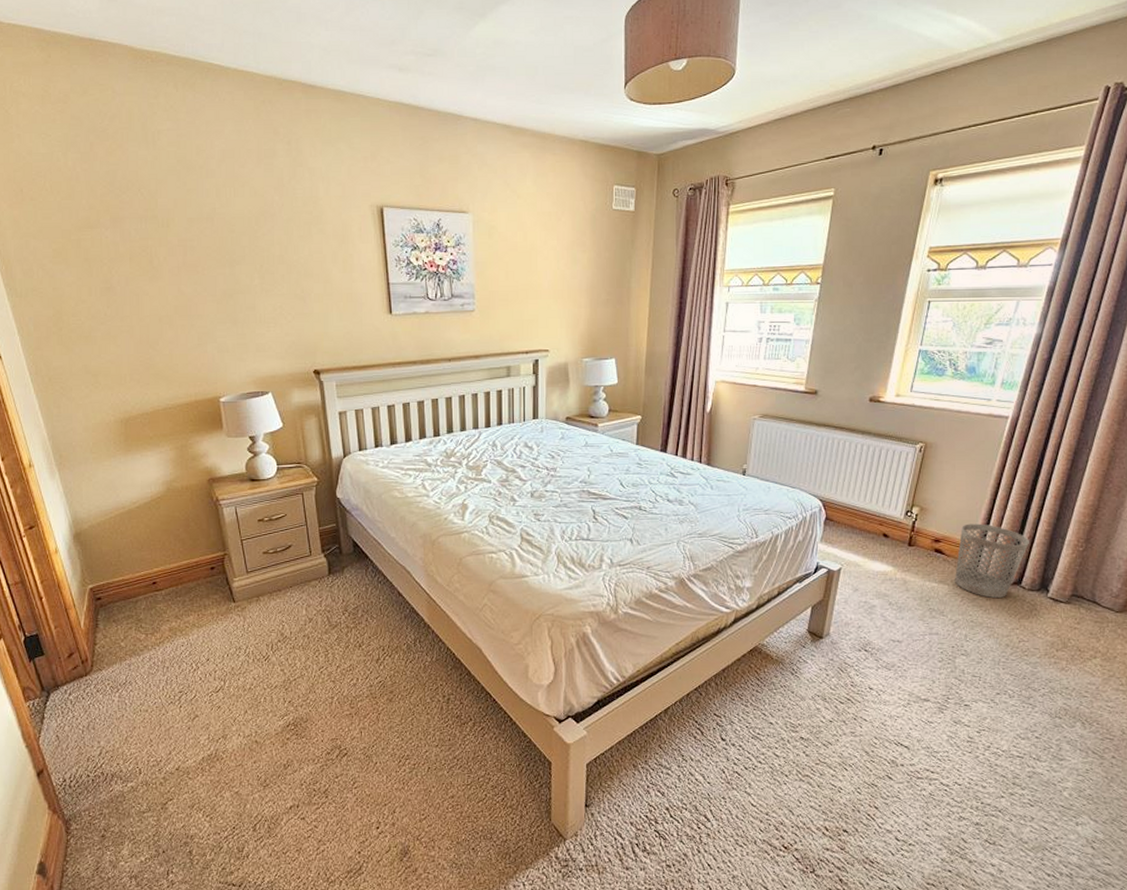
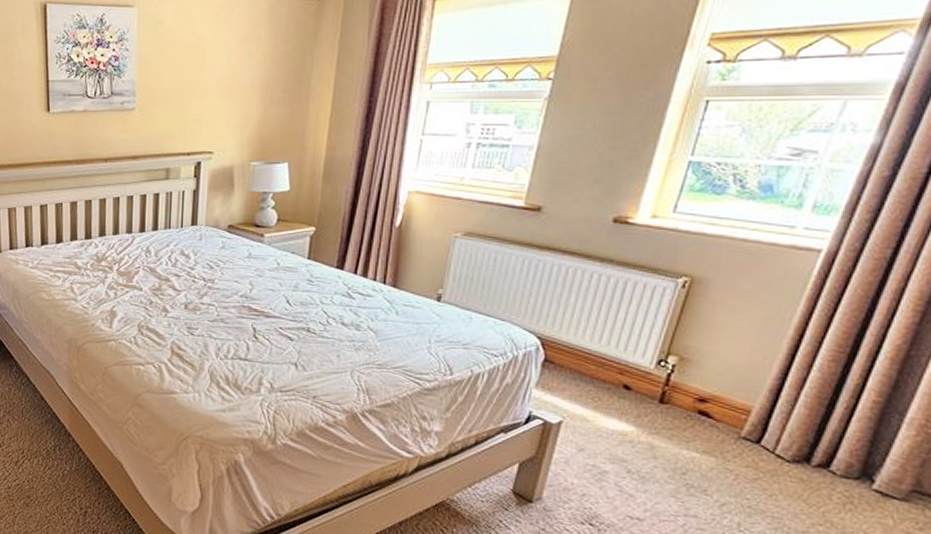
wastebasket: present [955,523,1029,598] -> none [726,382,846,482]

